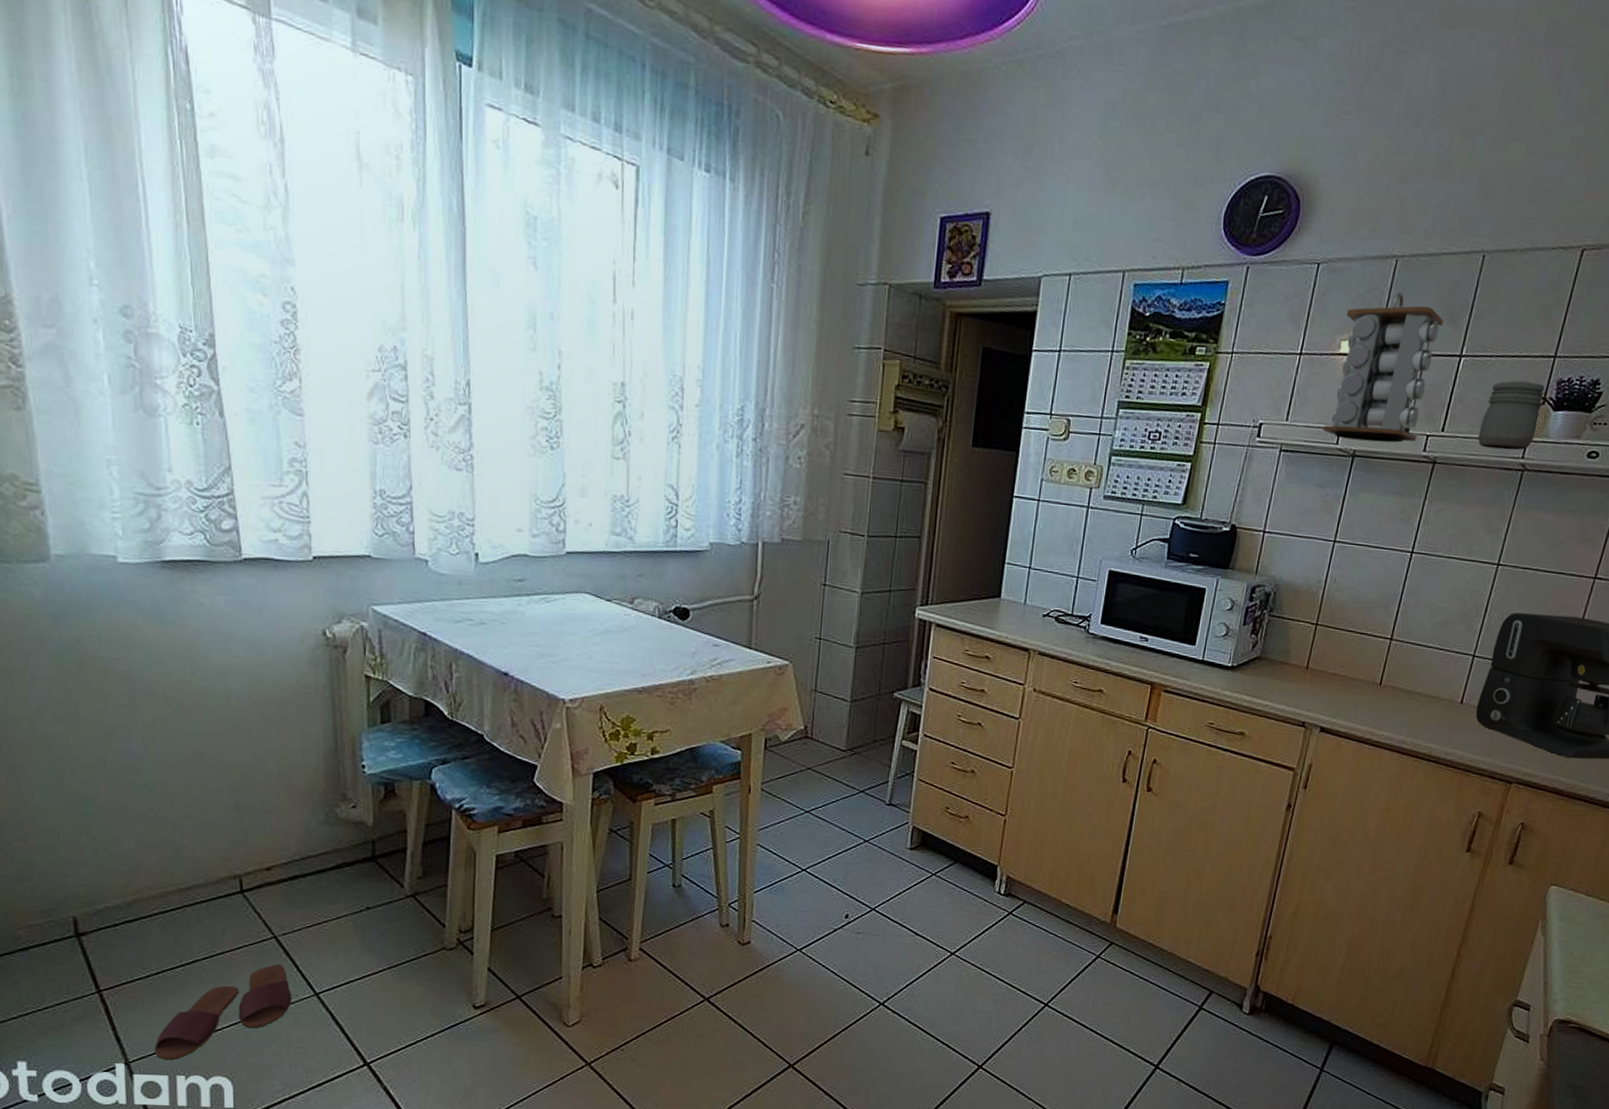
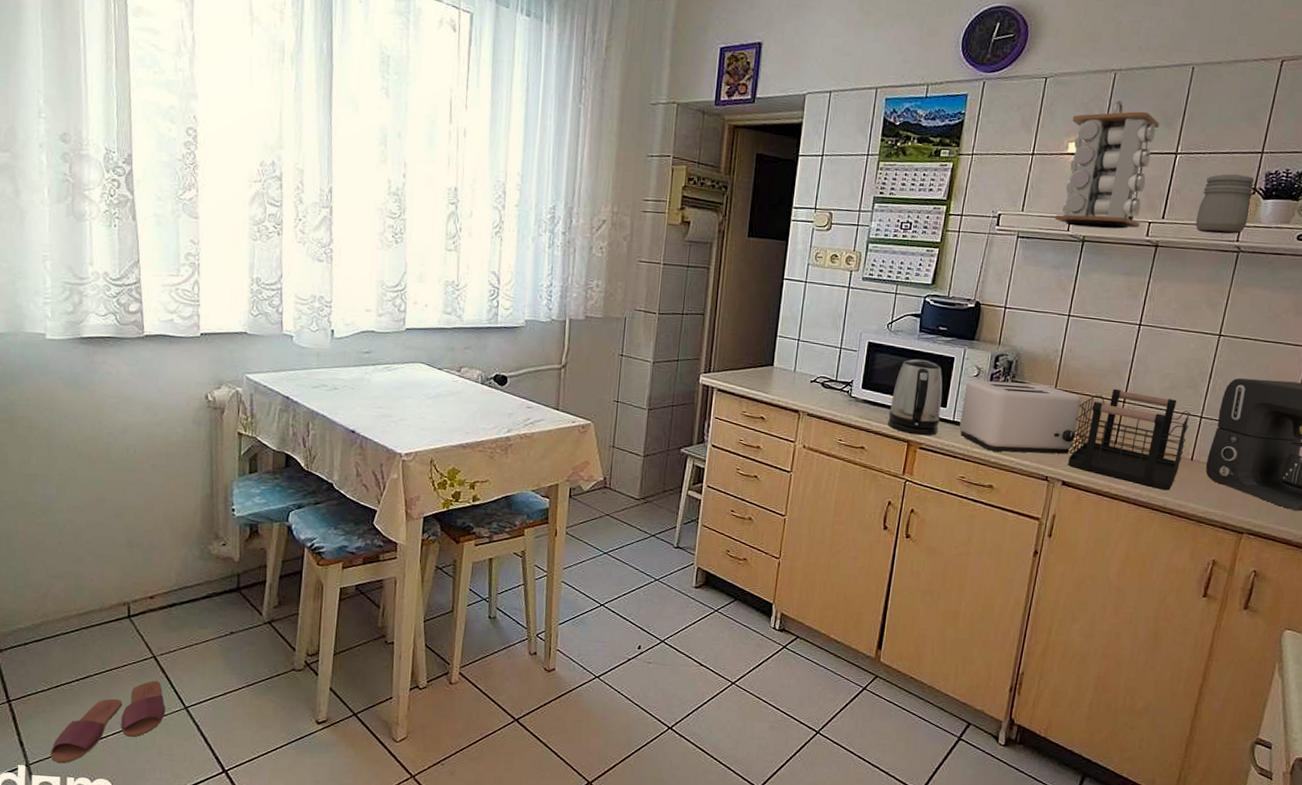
kettle: none [1129,590,1192,677] -> present [887,359,943,436]
toaster: none [1208,614,1345,698] -> present [959,380,1082,454]
dish rack: none [1327,624,1462,737] -> present [1068,388,1190,491]

